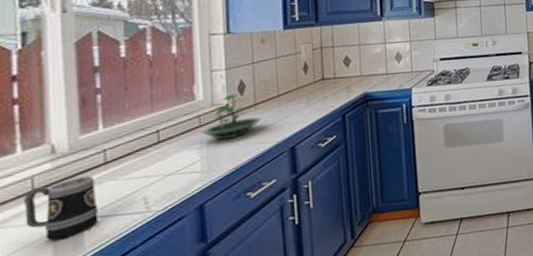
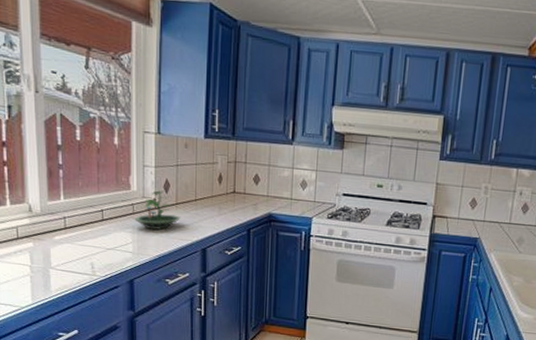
mug: present [24,176,99,241] -> none [12,235,60,281]

